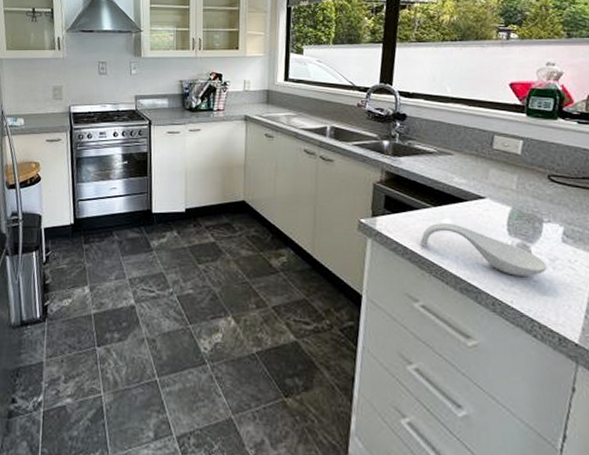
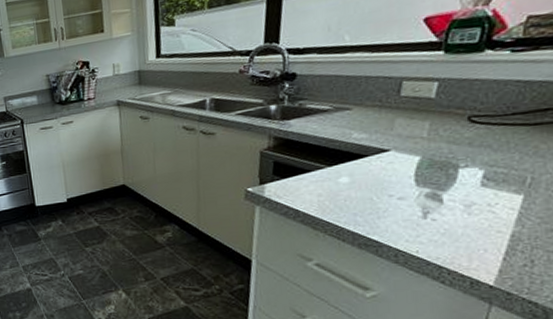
spoon rest: present [419,223,548,277] -> none [313,181,461,226]

